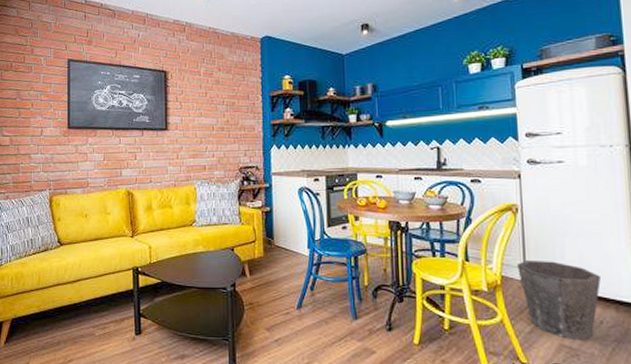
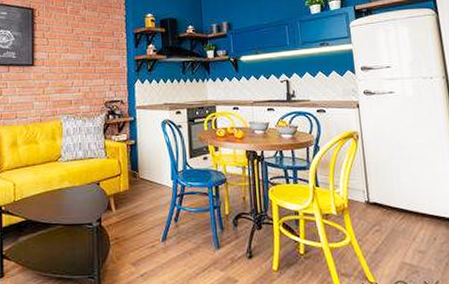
waste bin: present [517,259,602,341] -> none [361,183,432,258]

